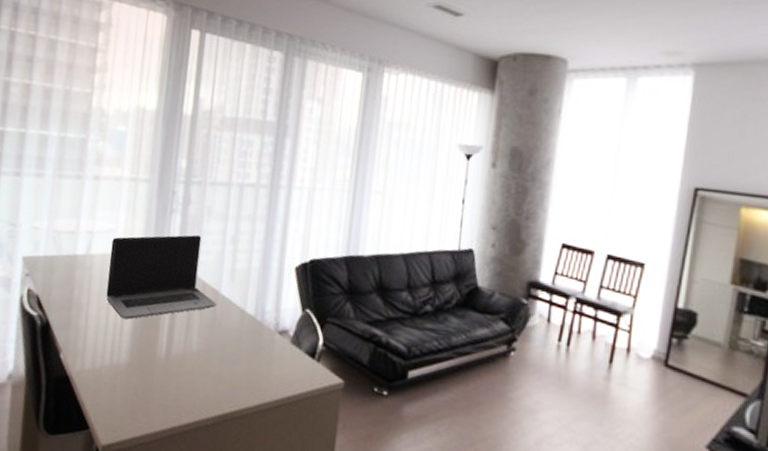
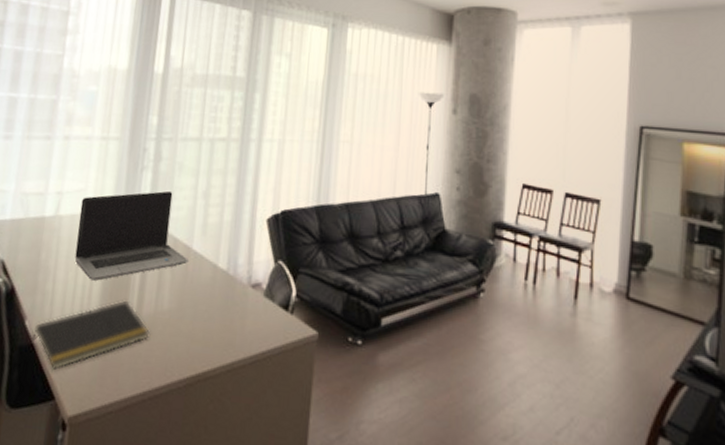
notepad: none [66,339,179,403] -> present [31,300,150,371]

